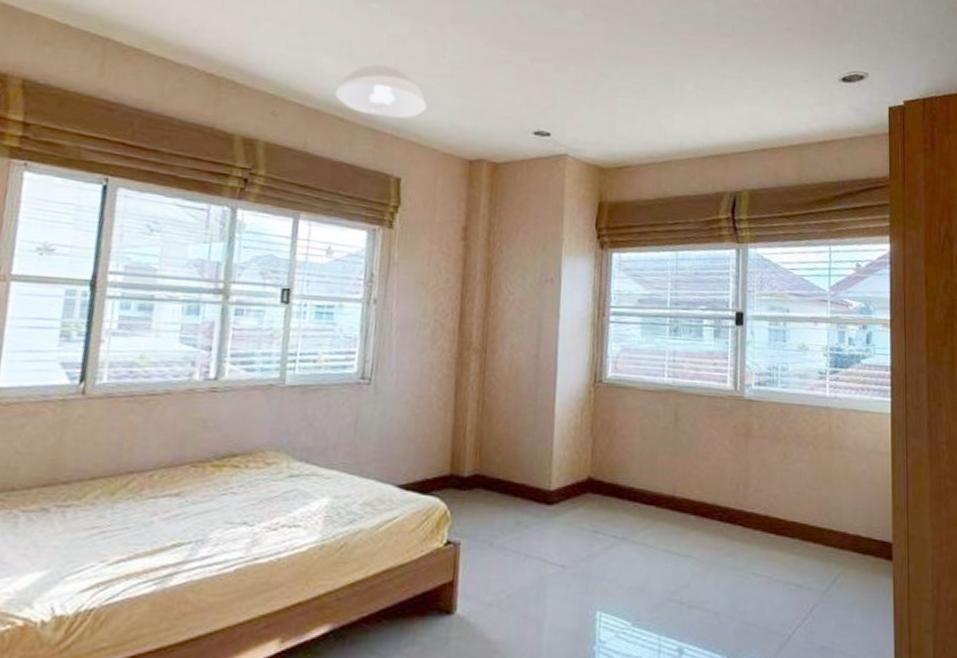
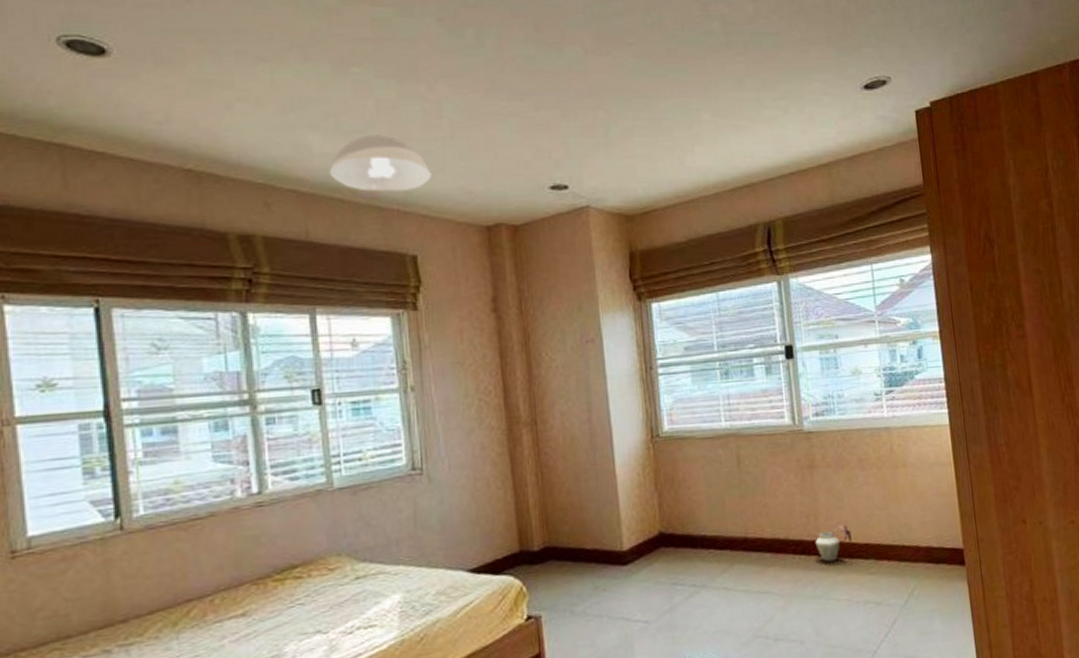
vase: none [742,498,780,535] -> present [815,525,852,562]

